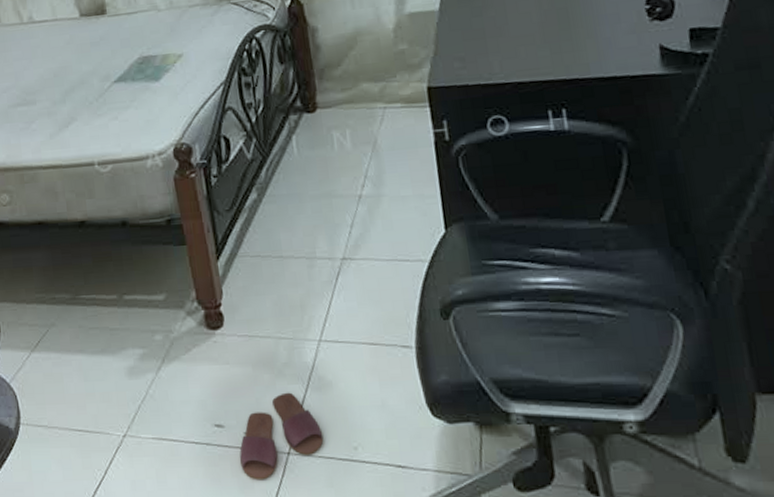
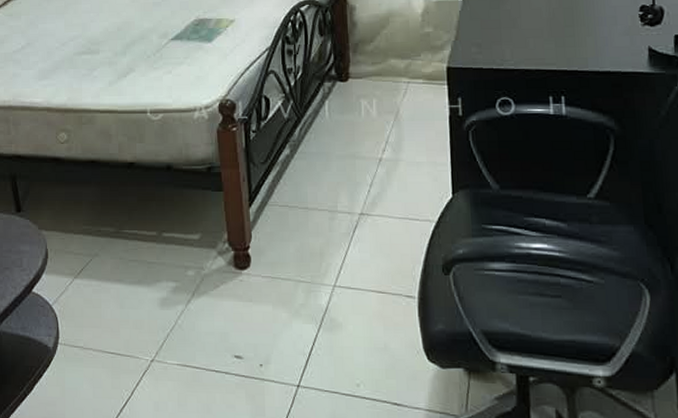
slippers: present [239,392,324,480] -> none [255,330,330,409]

